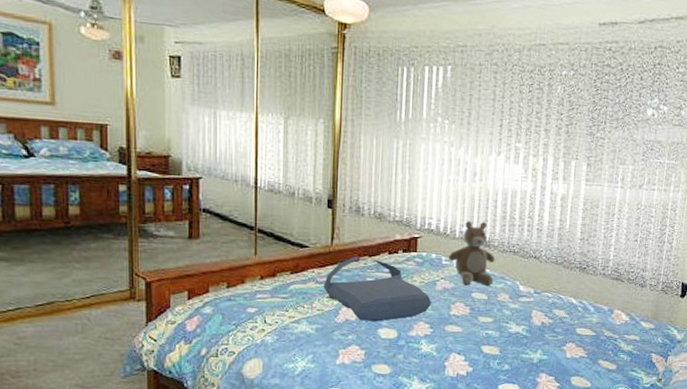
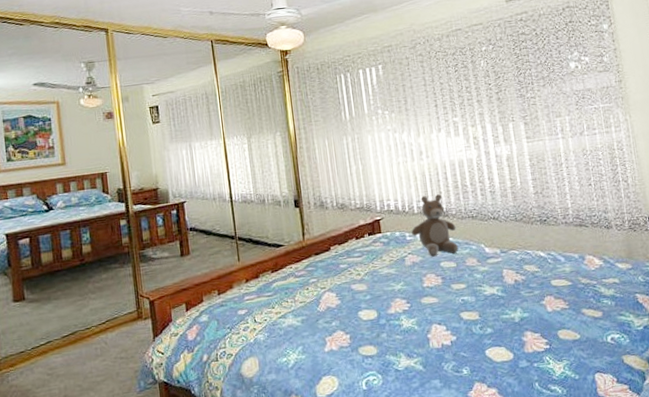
bag: present [323,257,432,322] -> none [302,246,405,307]

